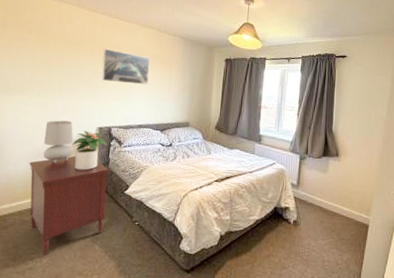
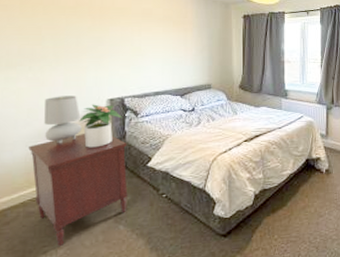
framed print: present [101,48,151,85] -> none [104,12,162,49]

